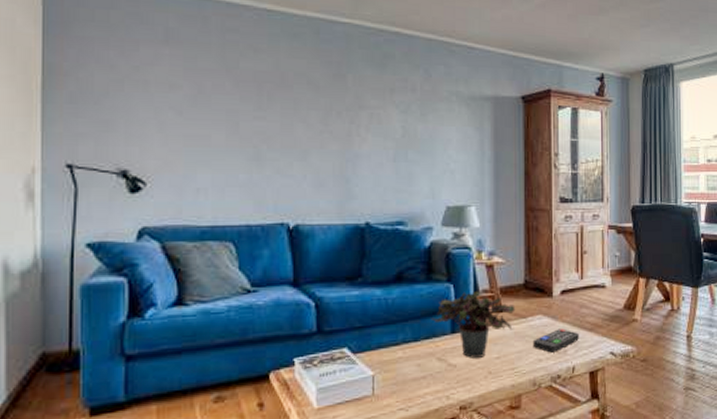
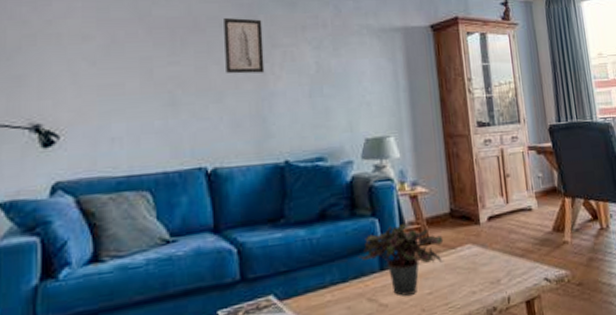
wall art: none [312,76,350,134] -> present [224,18,265,74]
remote control: present [532,328,579,353] -> none [464,256,511,284]

